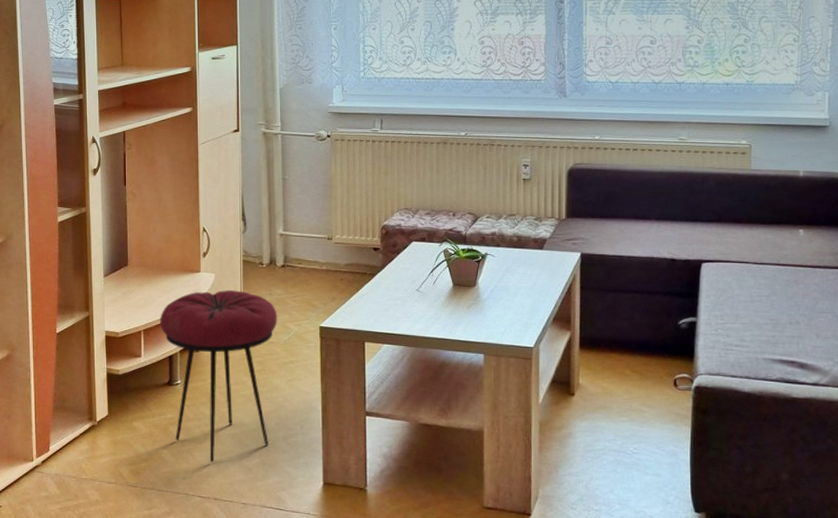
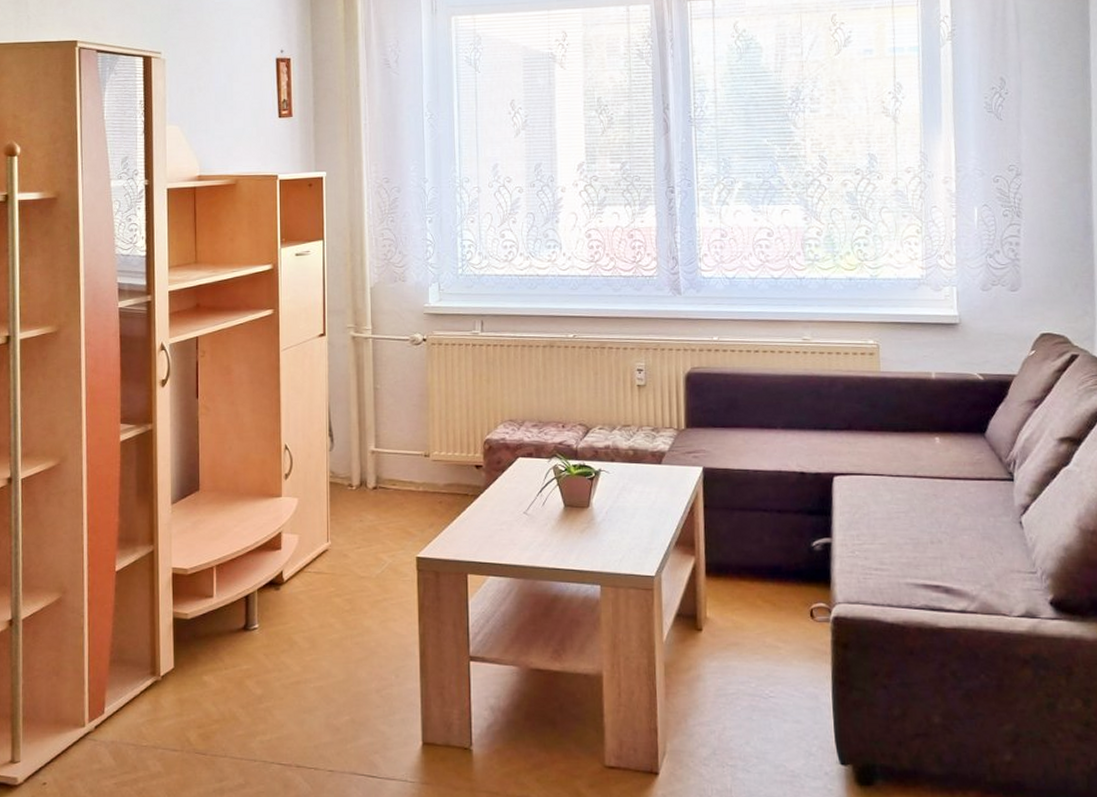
stool: present [160,290,278,463] -> none [235,517,369,722]

